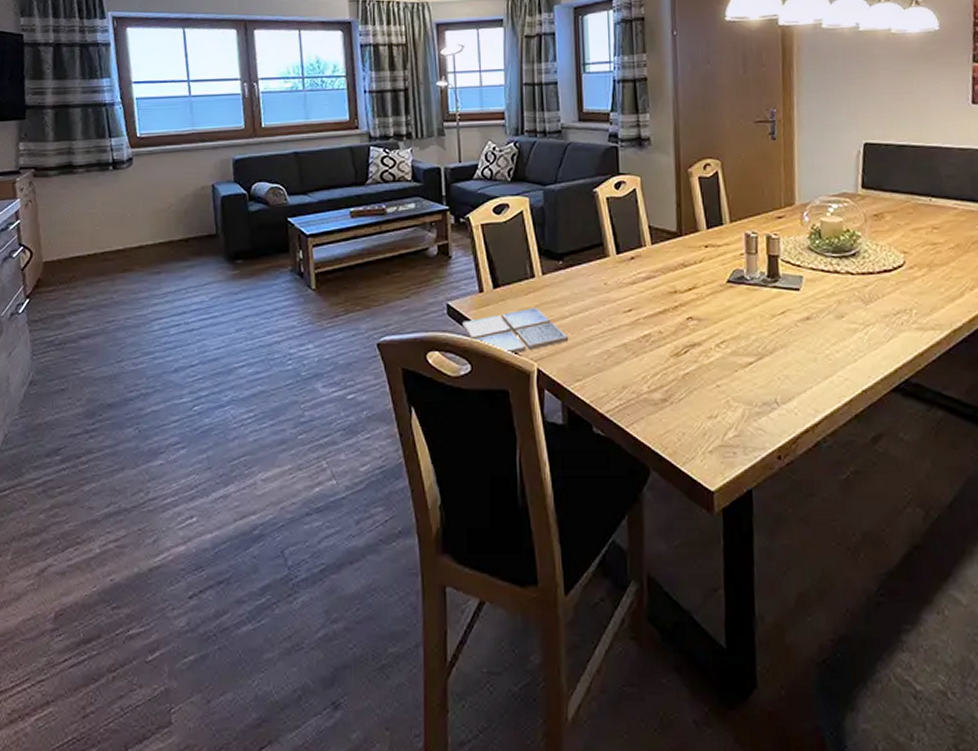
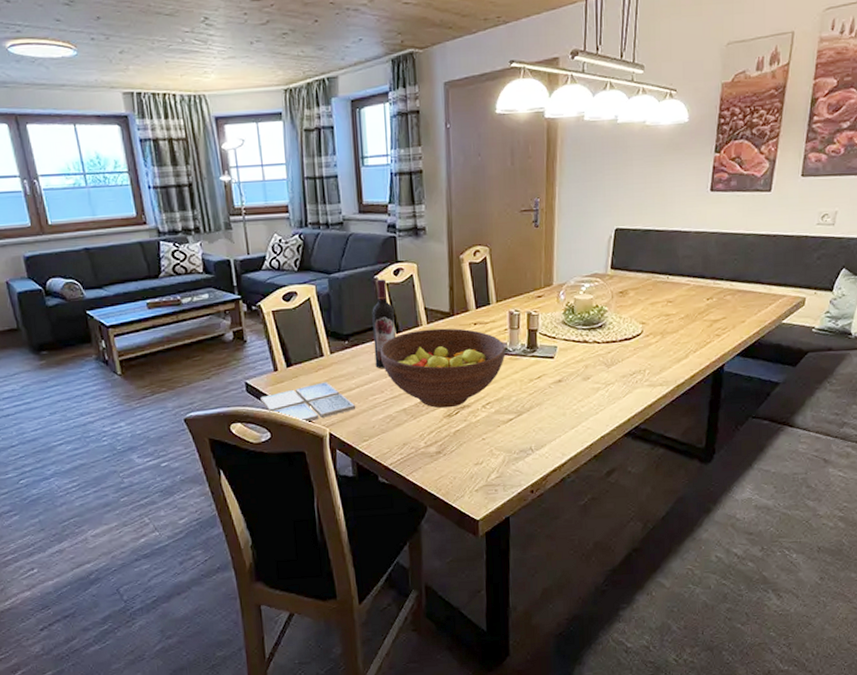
wine bottle: none [590,192,615,295] -> present [372,279,395,369]
fruit bowl: none [597,250,742,345] -> present [379,328,506,409]

